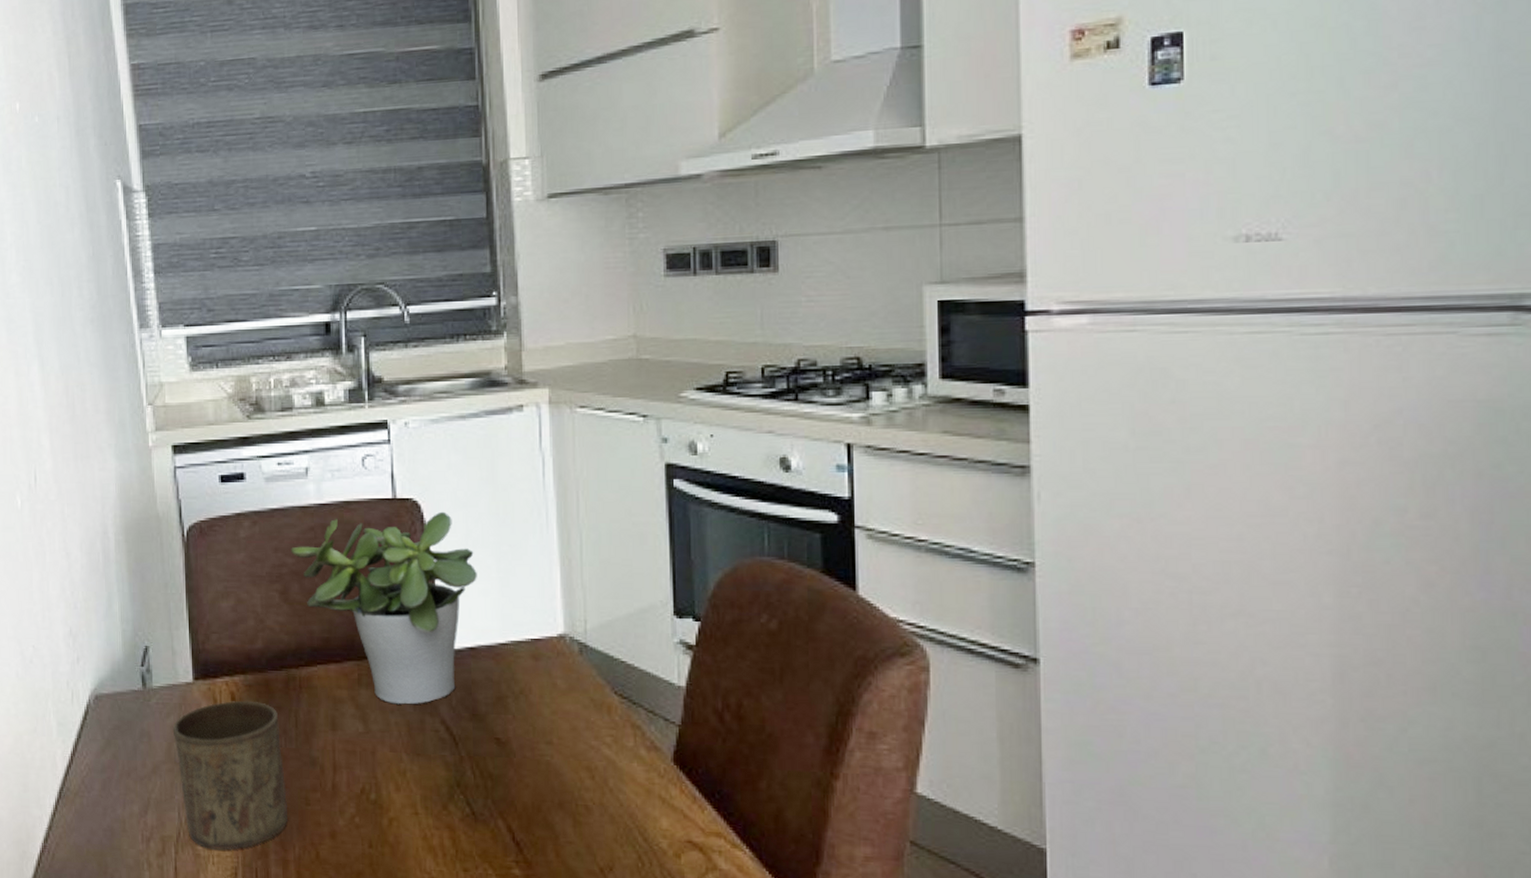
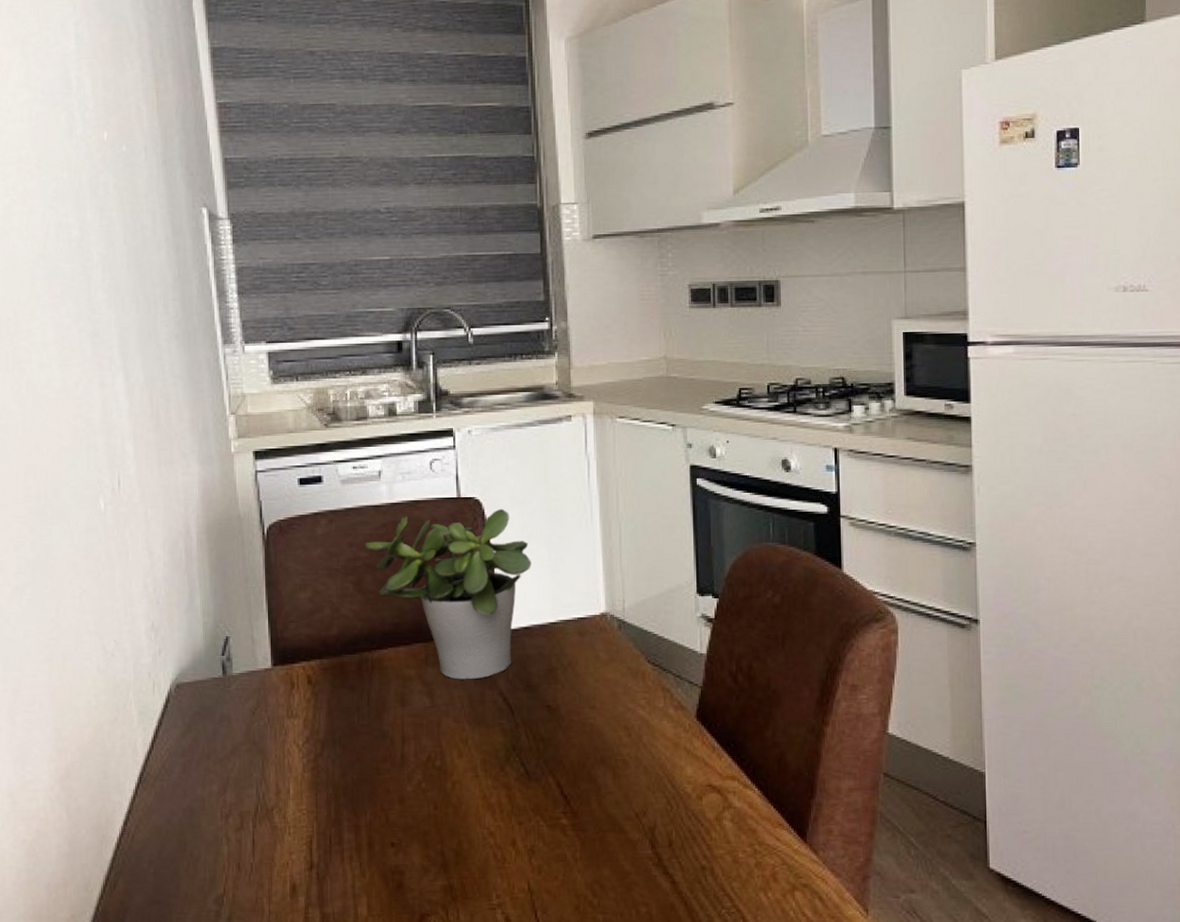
cup: present [172,701,289,851] -> none [251,682,361,821]

